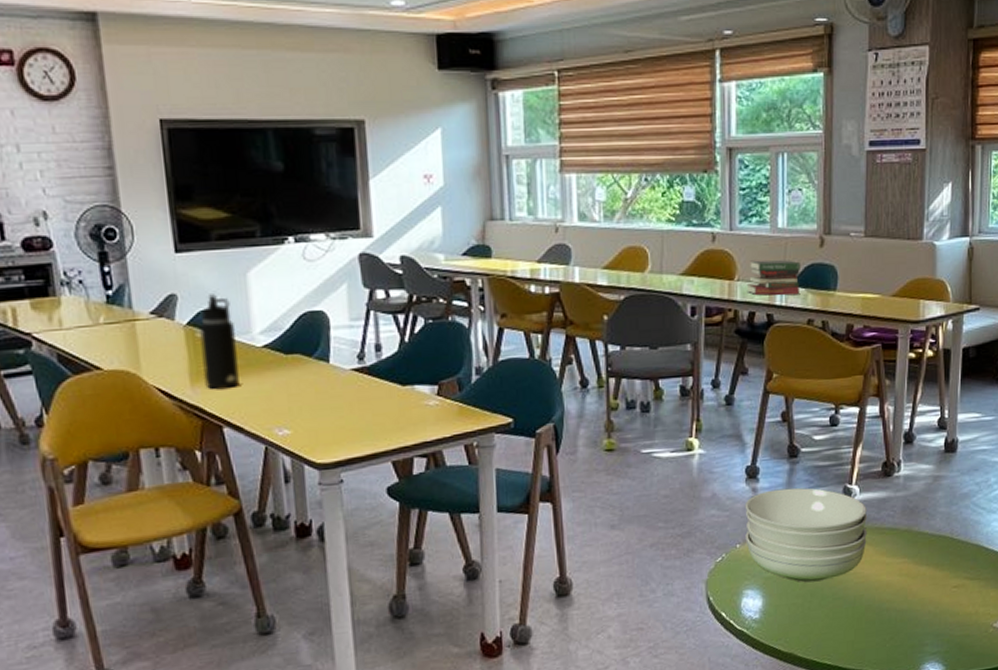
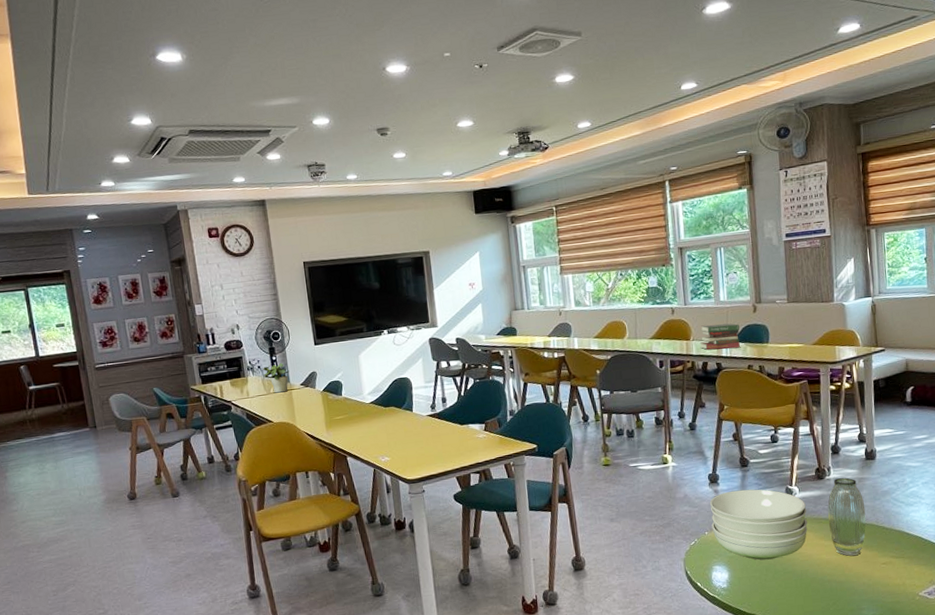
potted plant: none [86,276,132,325] -> present [262,362,290,393]
water bottle: present [199,294,239,390] -> none [331,370,356,432]
vase: none [892,475,939,577] -> present [827,477,866,556]

